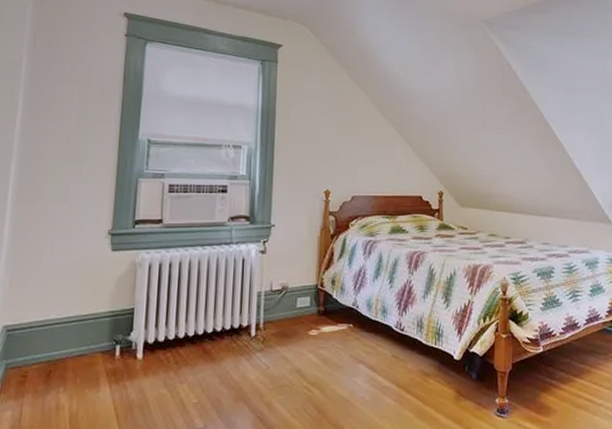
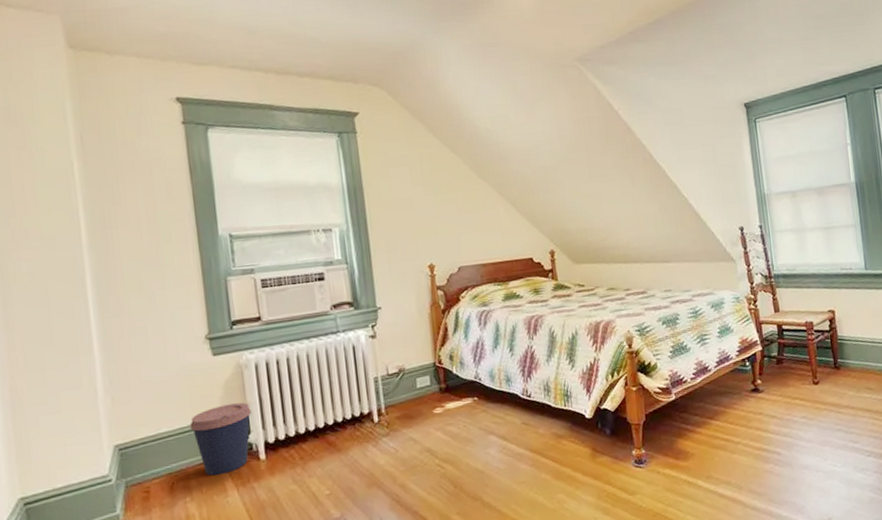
coffee cup: none [77,300,137,369] -> present [190,402,251,476]

